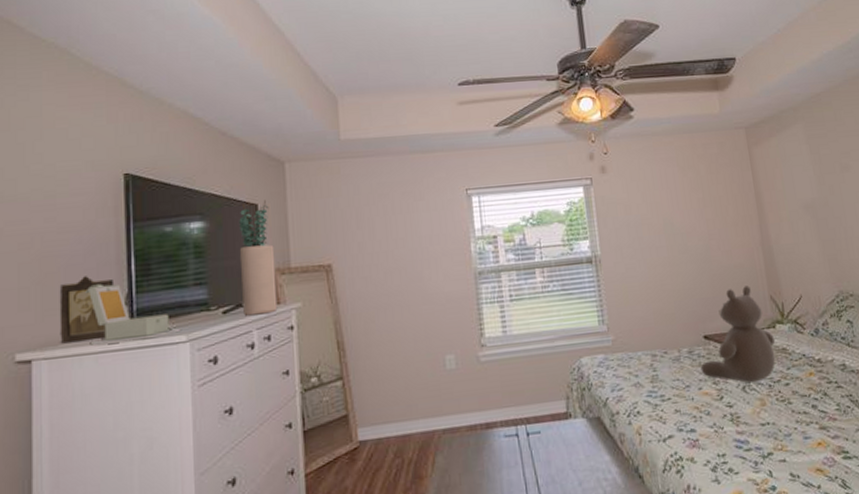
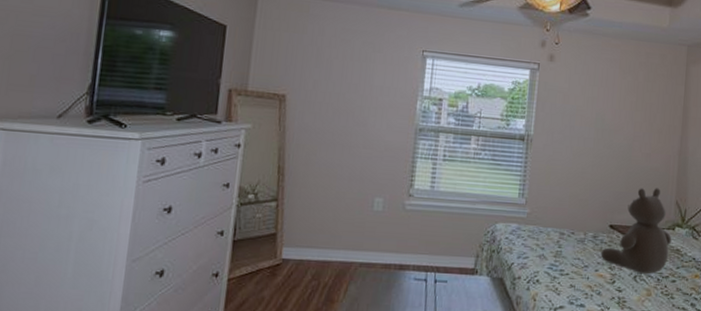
photo frame: present [61,276,113,344] -> none [21,60,79,122]
jewelry box: present [85,284,181,347] -> none [47,69,135,131]
vase: present [239,199,278,316] -> none [196,21,237,129]

